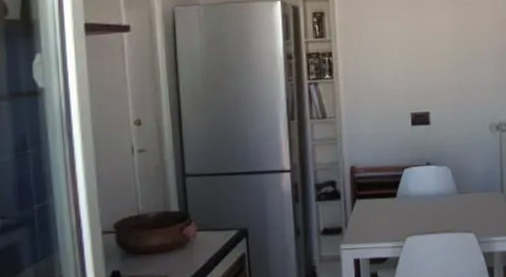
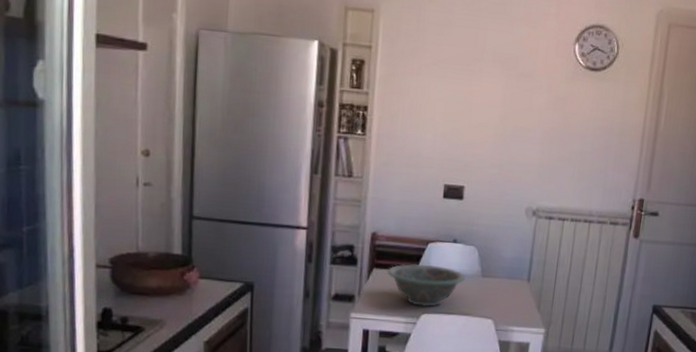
decorative bowl: none [370,188,442,230] -> present [387,263,465,307]

